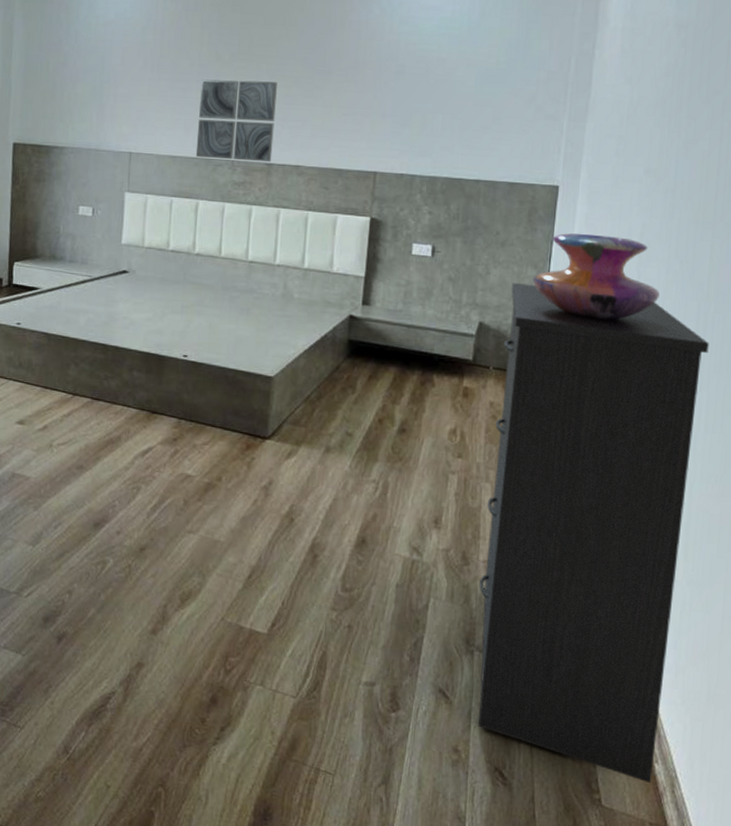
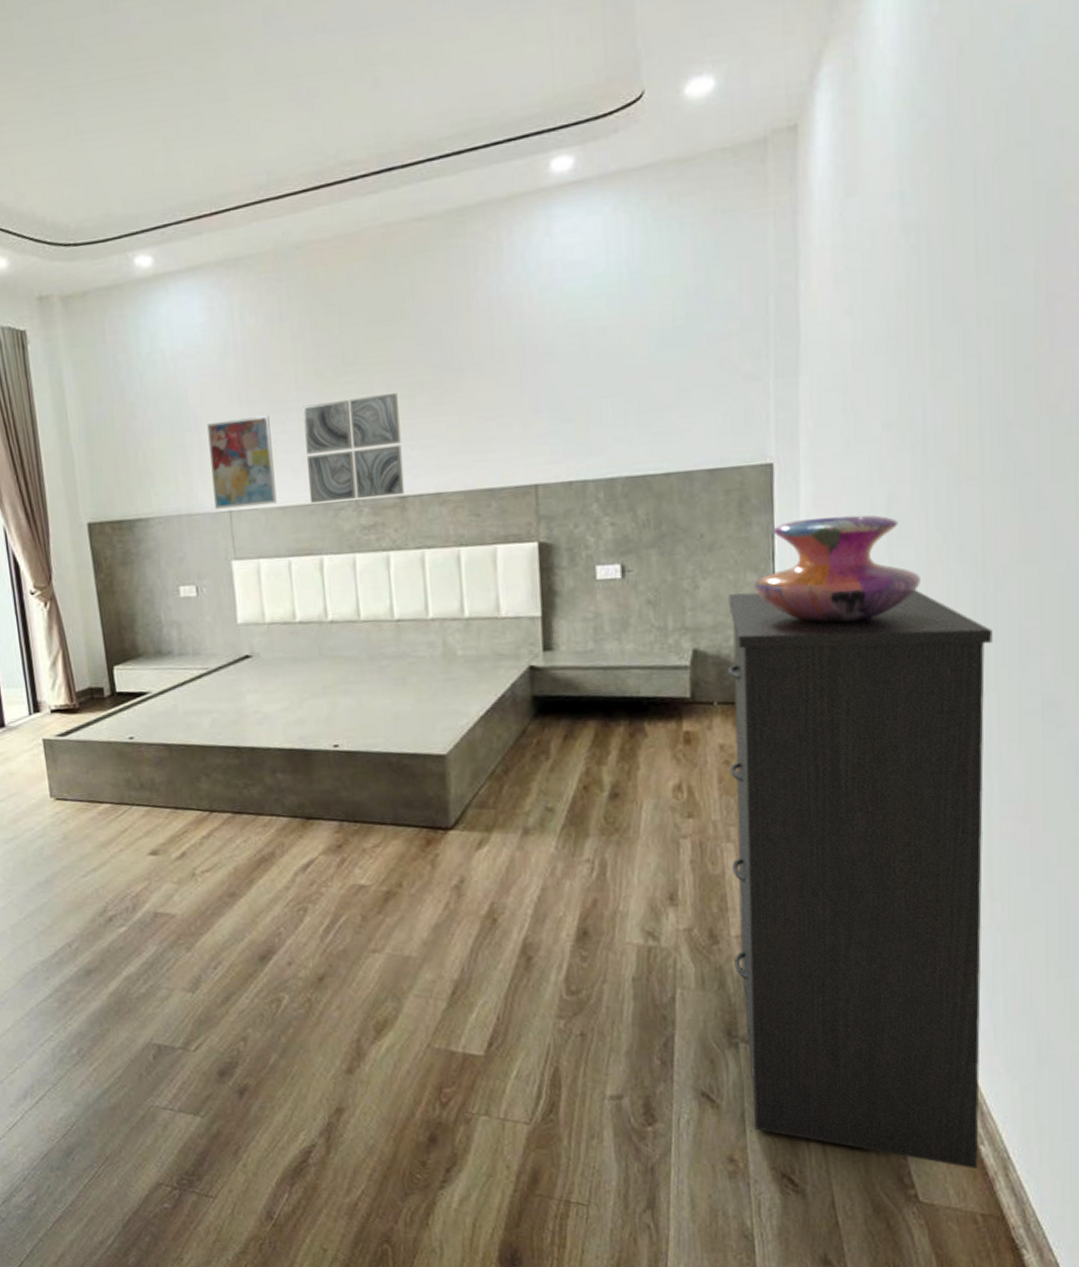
wall art: none [119,80,174,152] -> present [207,414,277,509]

